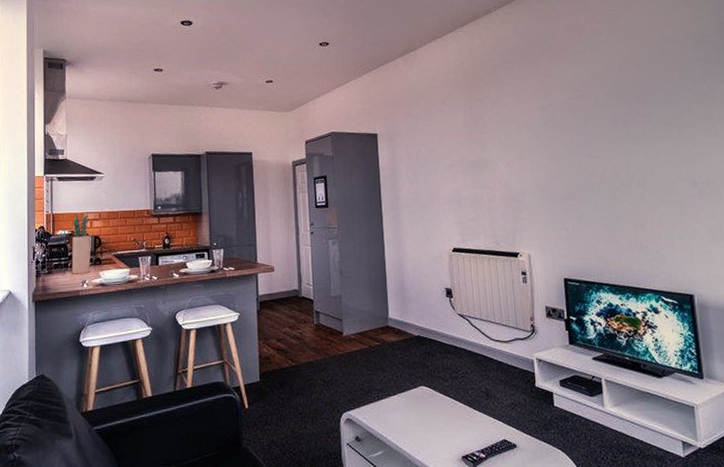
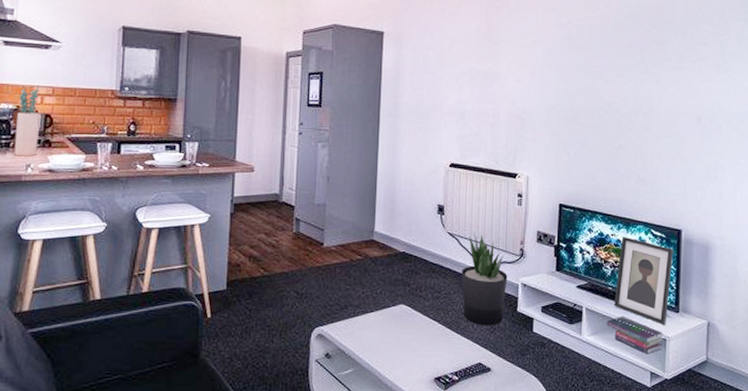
planter: none [476,311,522,403] -> present [461,231,508,326]
books: none [628,385,691,424] -> present [607,316,664,355]
picture frame: none [632,305,691,392] -> present [614,236,674,325]

